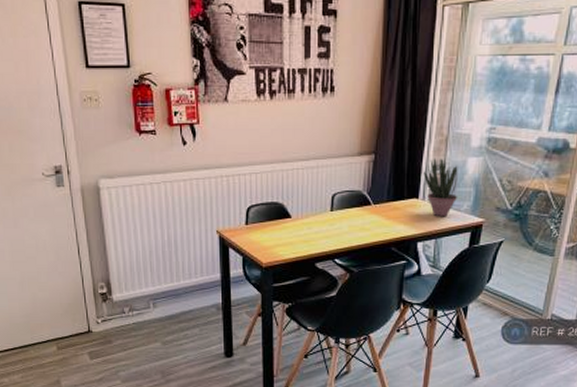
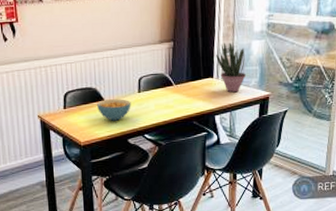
cereal bowl: none [282,217,322,242] -> present [96,99,131,121]

